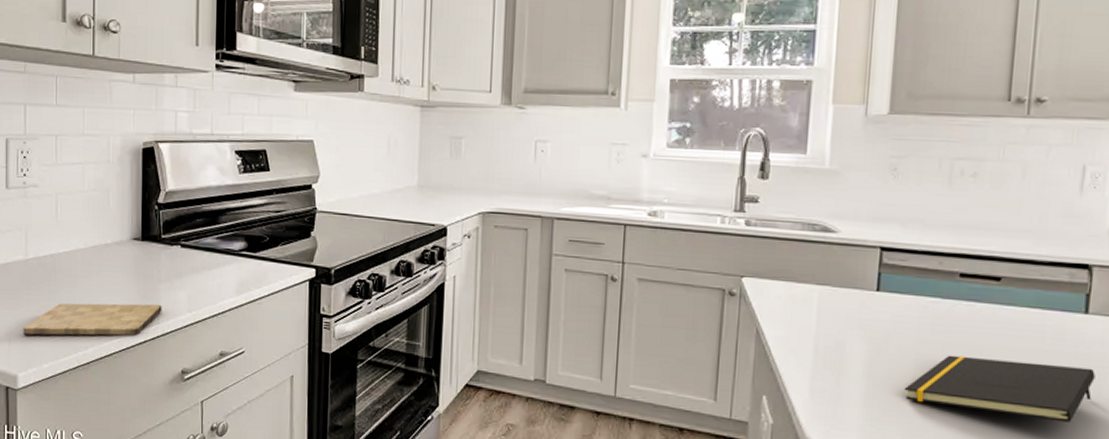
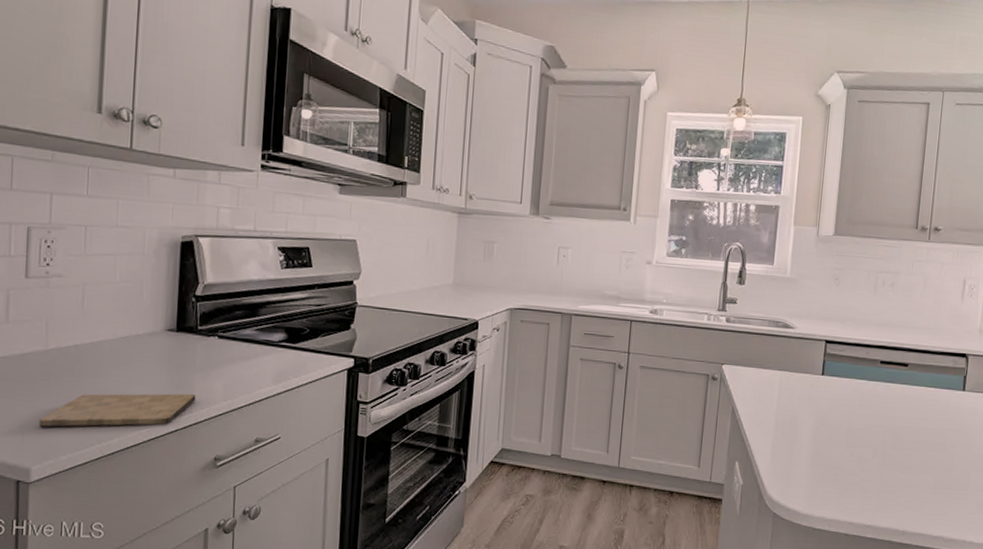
notepad: present [904,355,1095,423] -> none [839,424,969,474]

